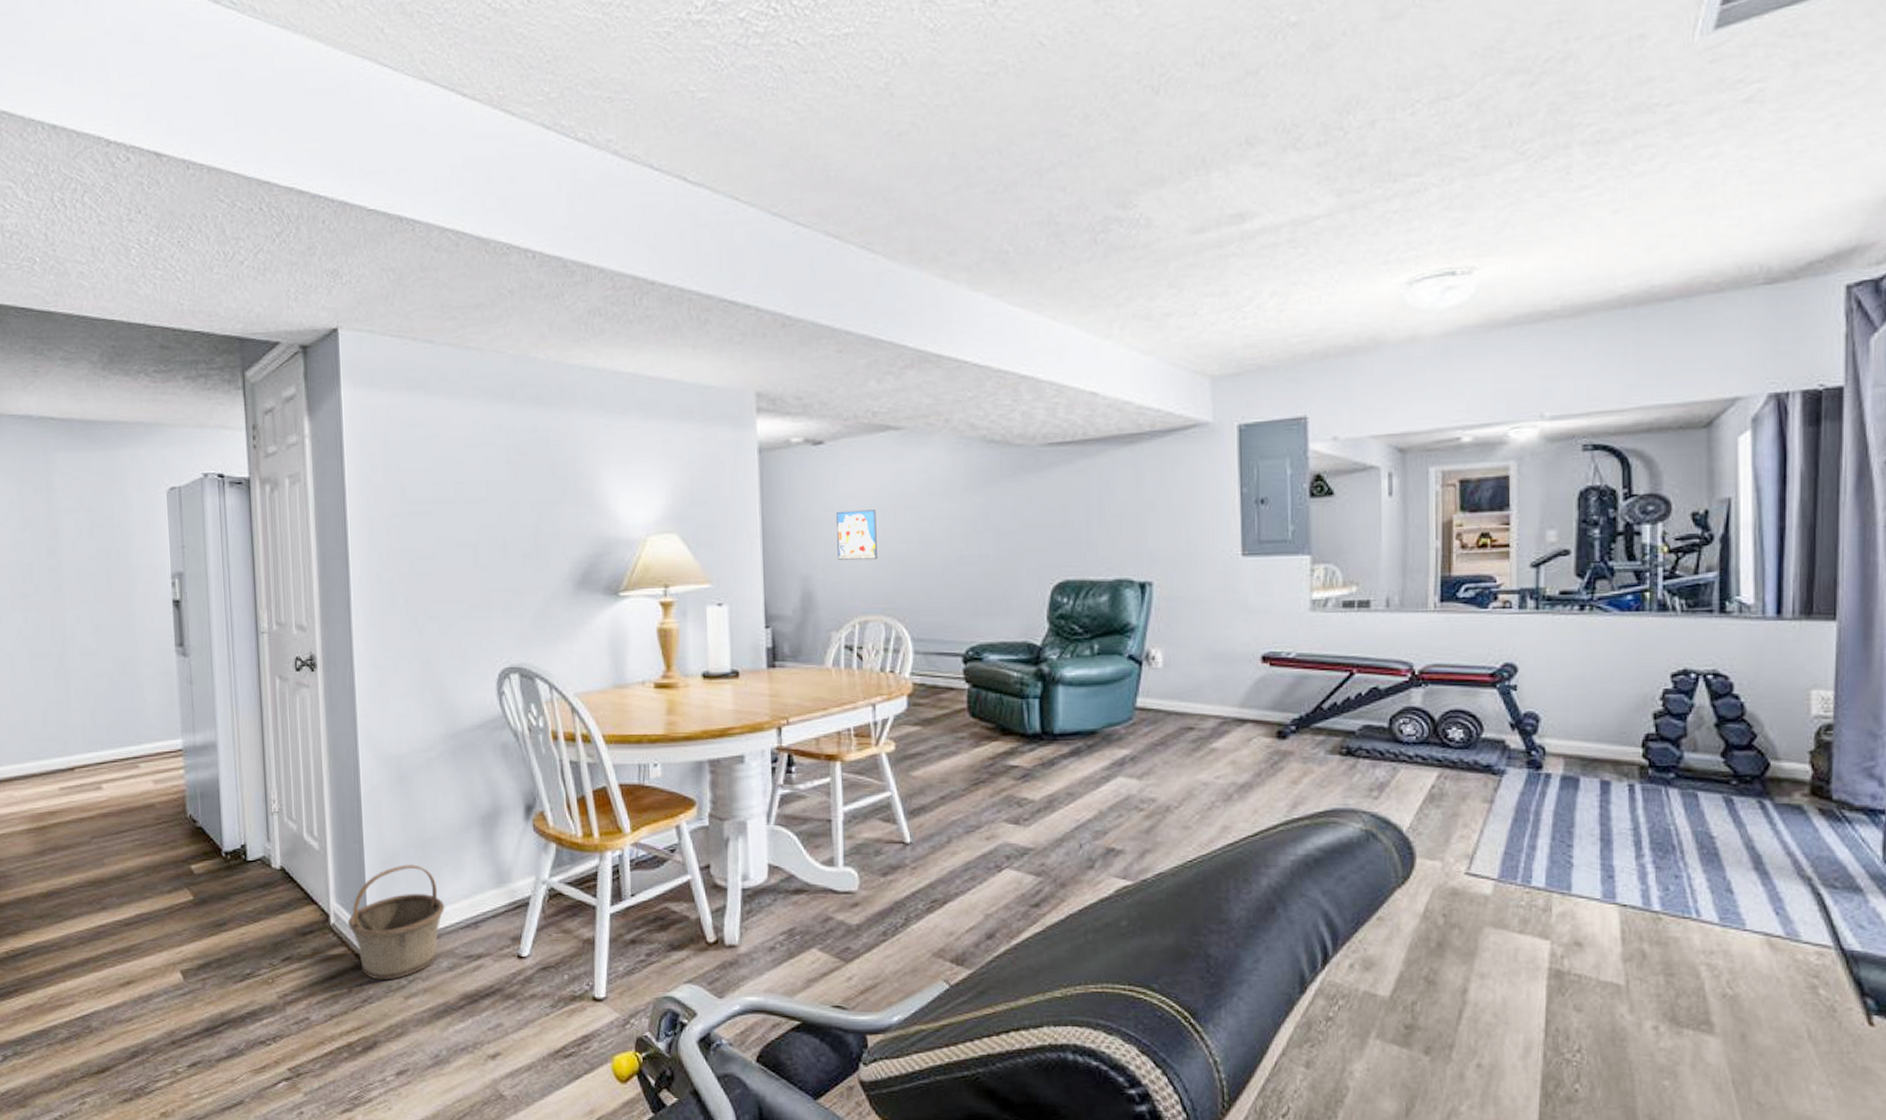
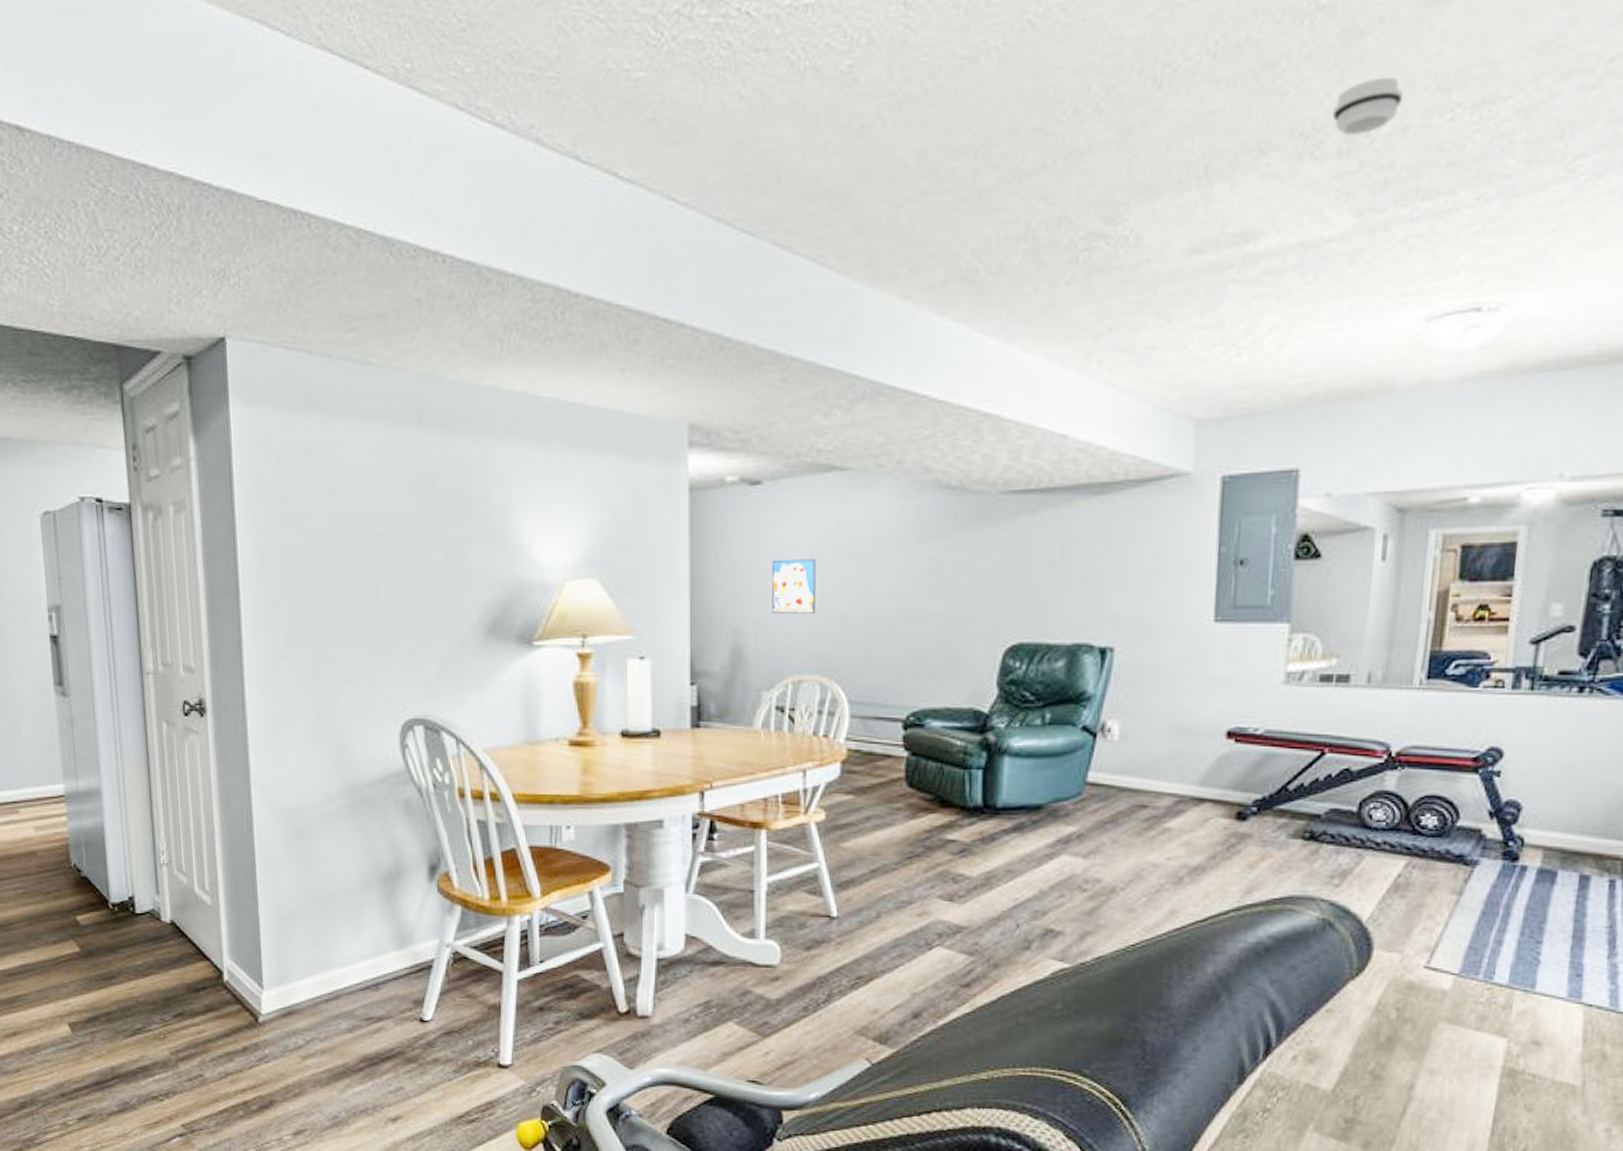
basket: present [348,865,445,980] -> none [242,922,344,1040]
smoke detector: none [1310,79,1368,129] -> present [1333,76,1403,135]

